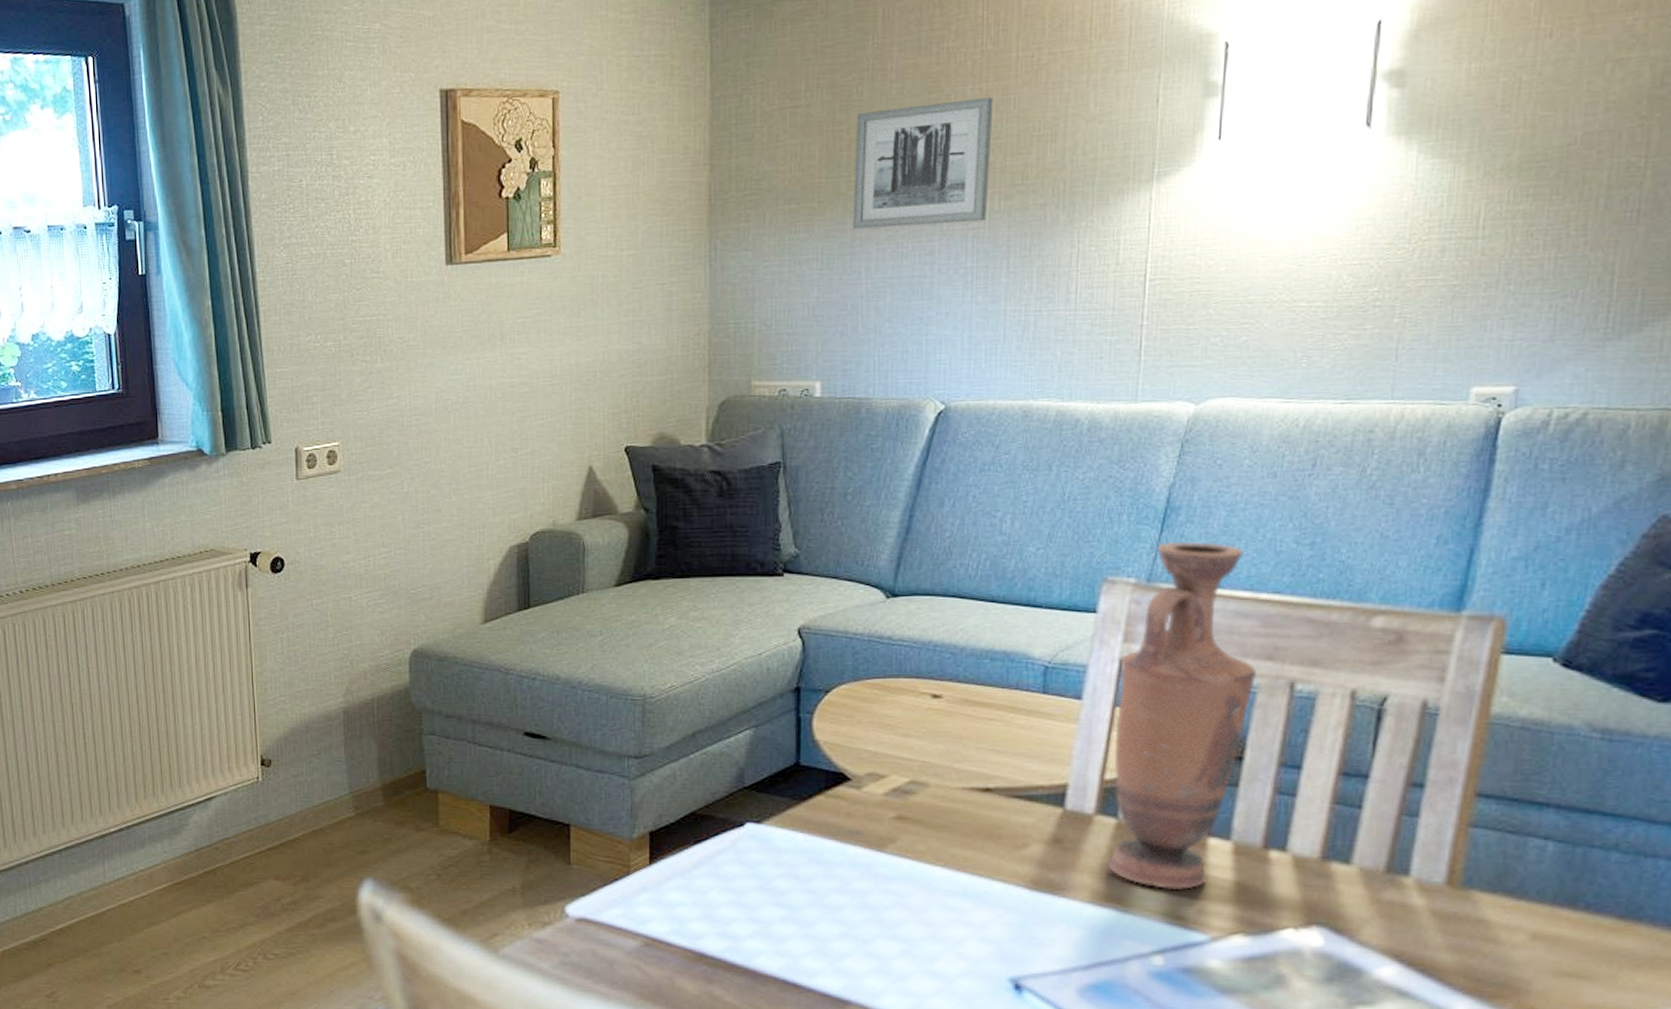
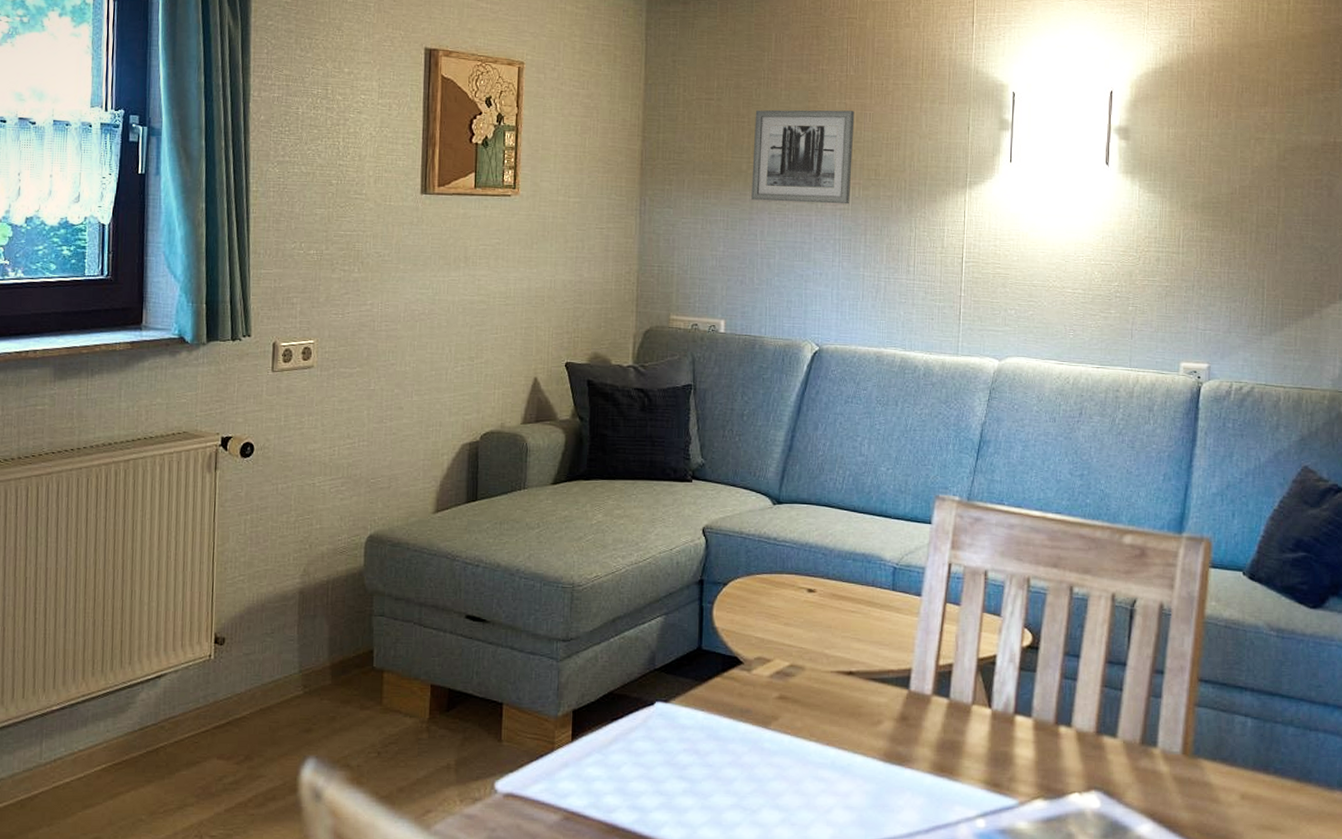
vase: present [1107,541,1256,889] -> none [941,468,1046,760]

